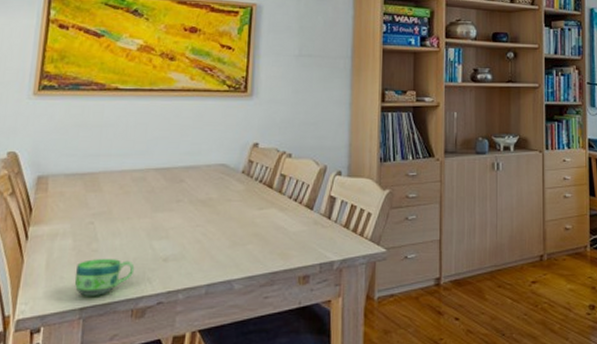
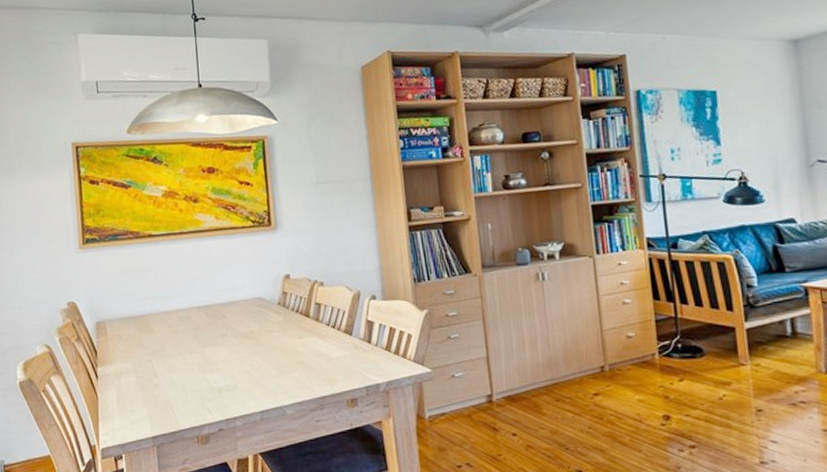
cup: present [74,259,135,296] -> none [143,392,194,426]

